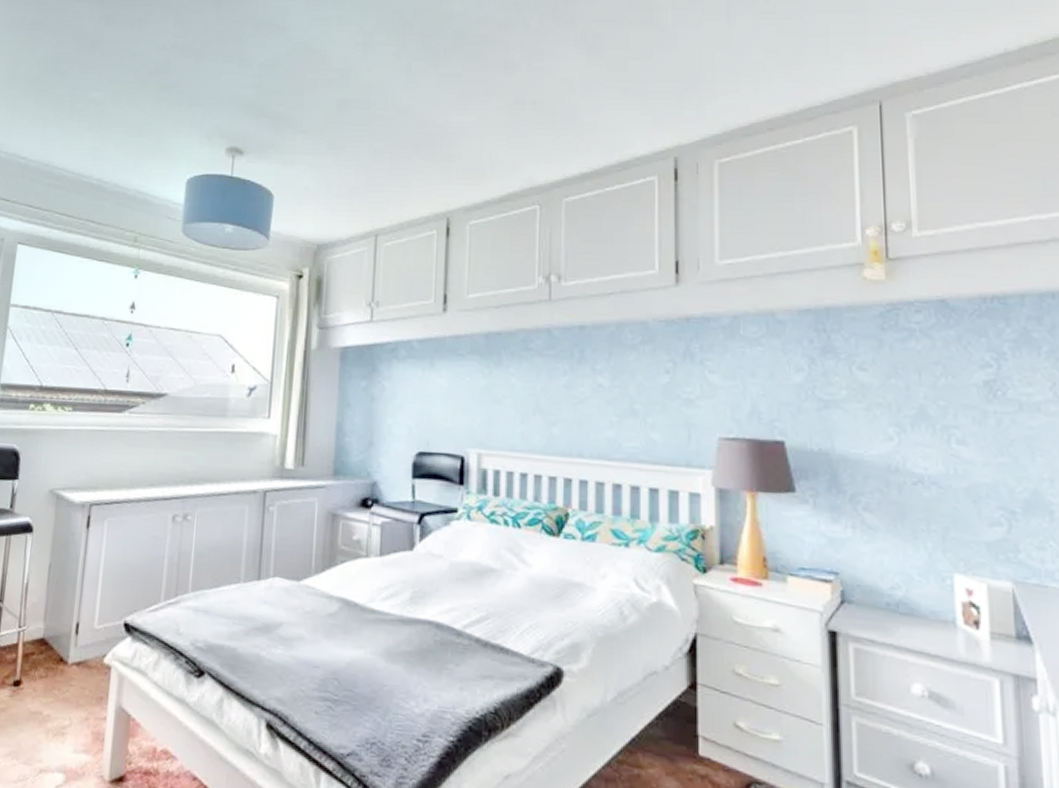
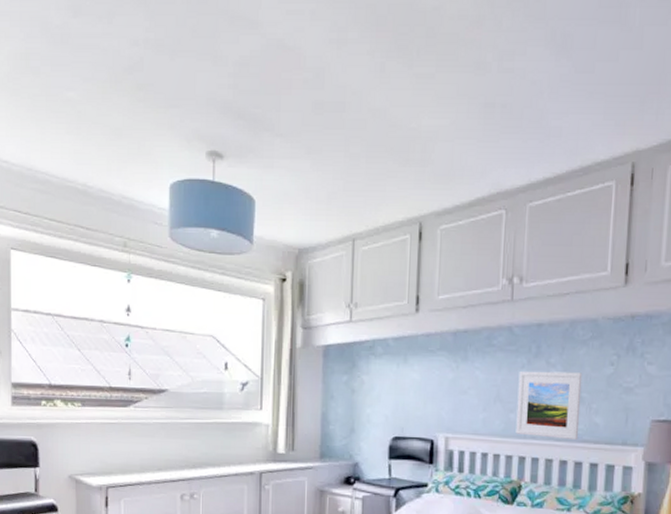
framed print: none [559,378,634,461] -> present [515,371,583,441]

